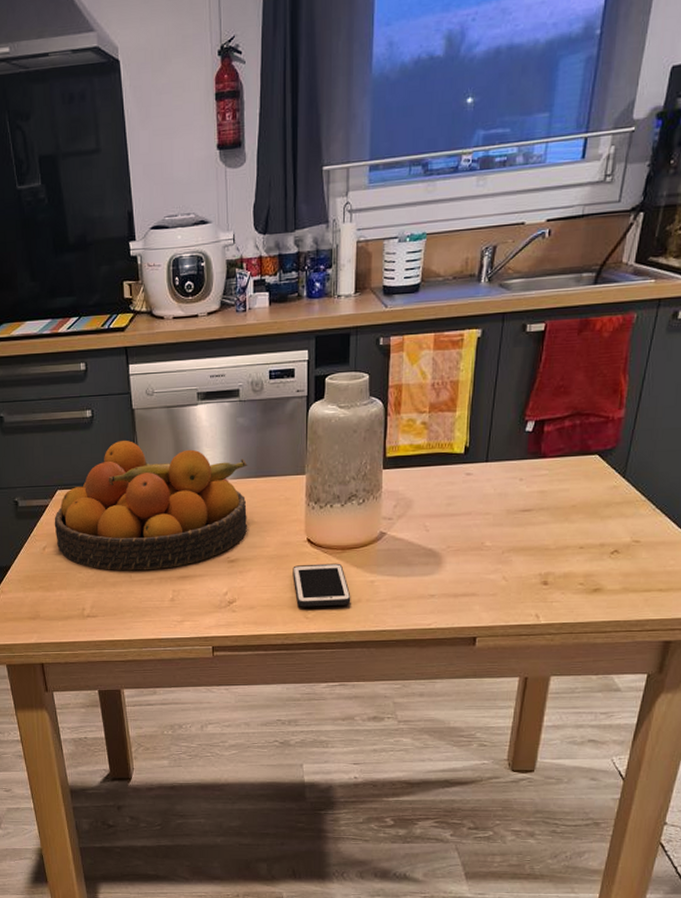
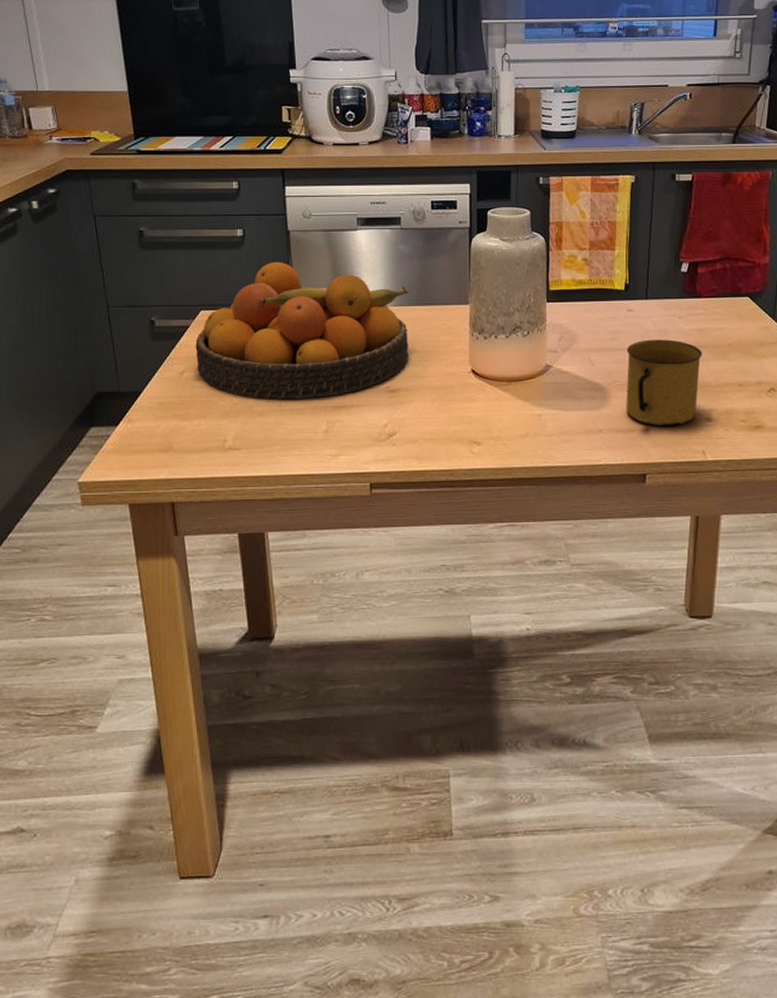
cell phone: present [293,563,351,607] -> none [457,395,518,441]
mug: none [459,503,544,590] -> present [626,339,703,425]

